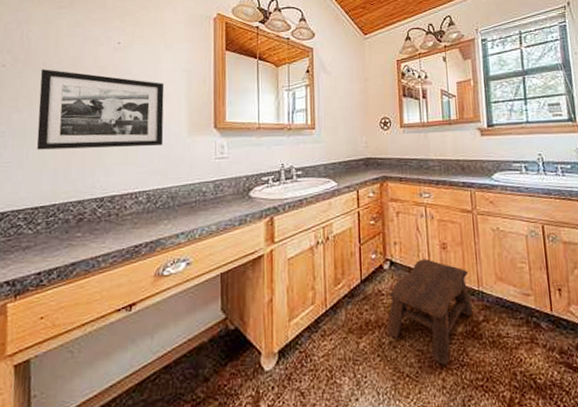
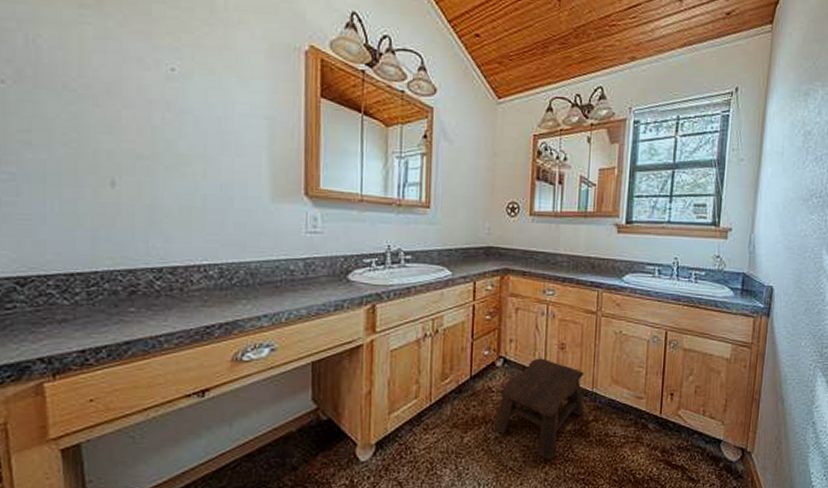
picture frame: present [36,69,165,150] -> none [60,93,239,212]

